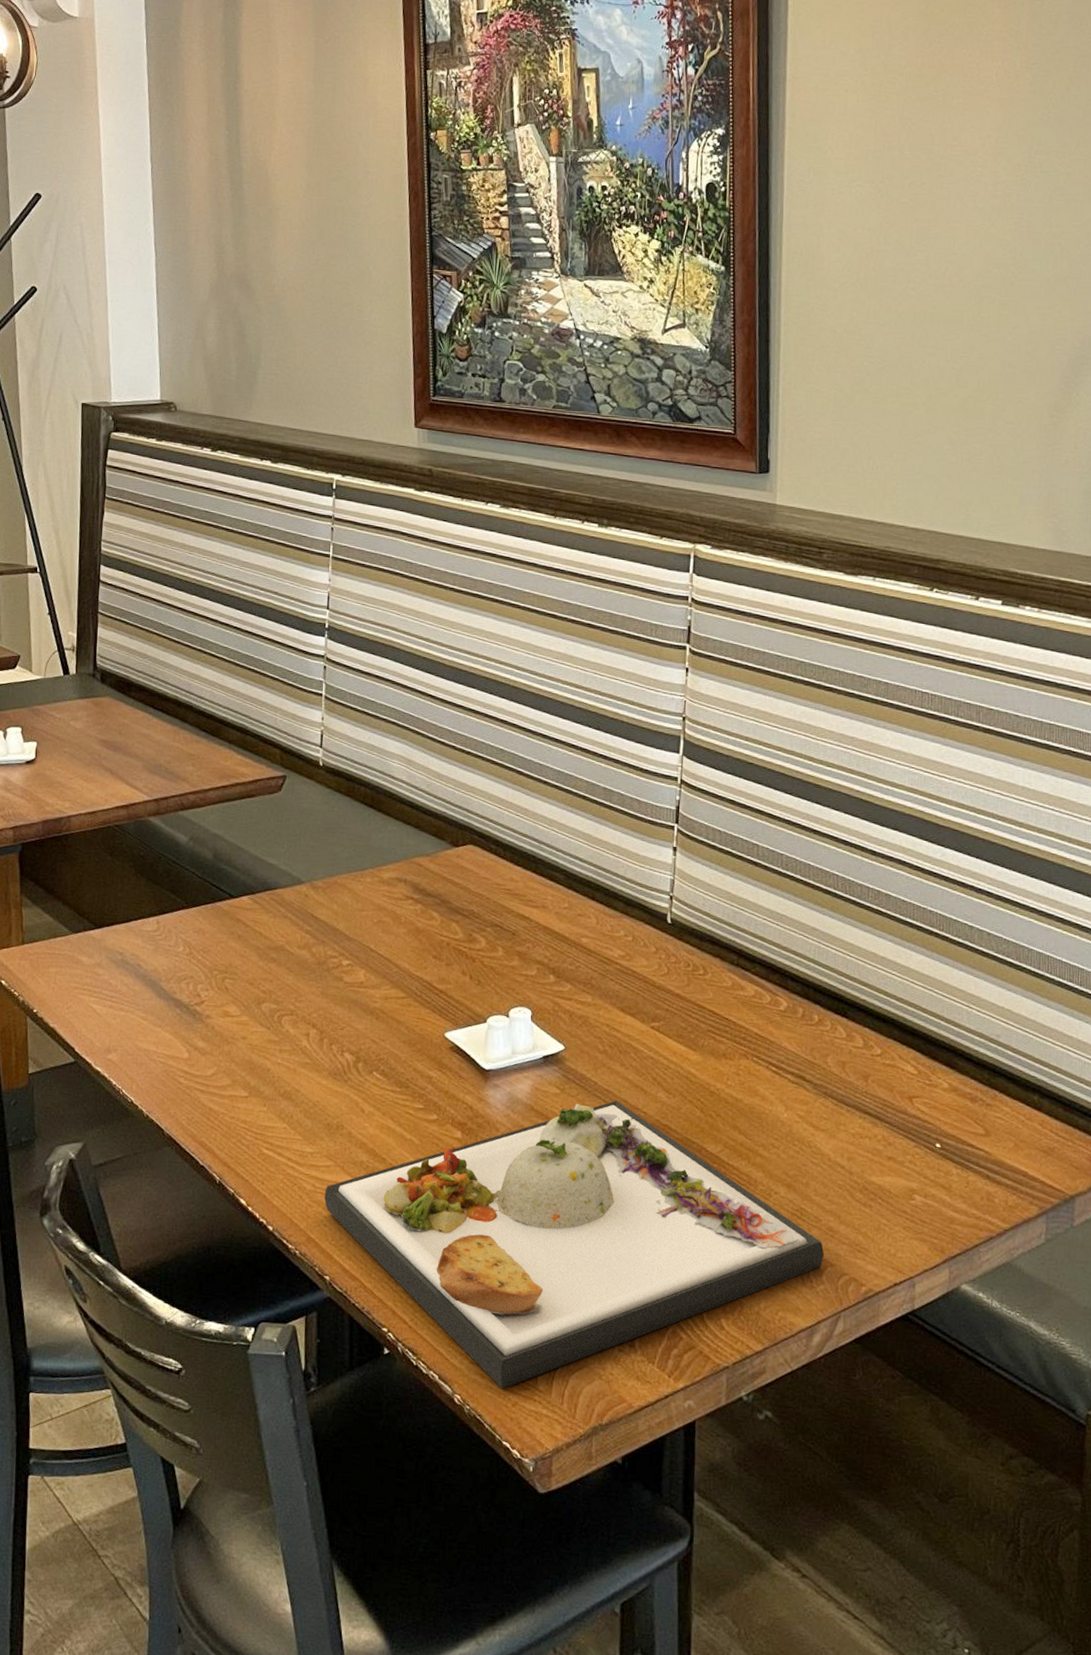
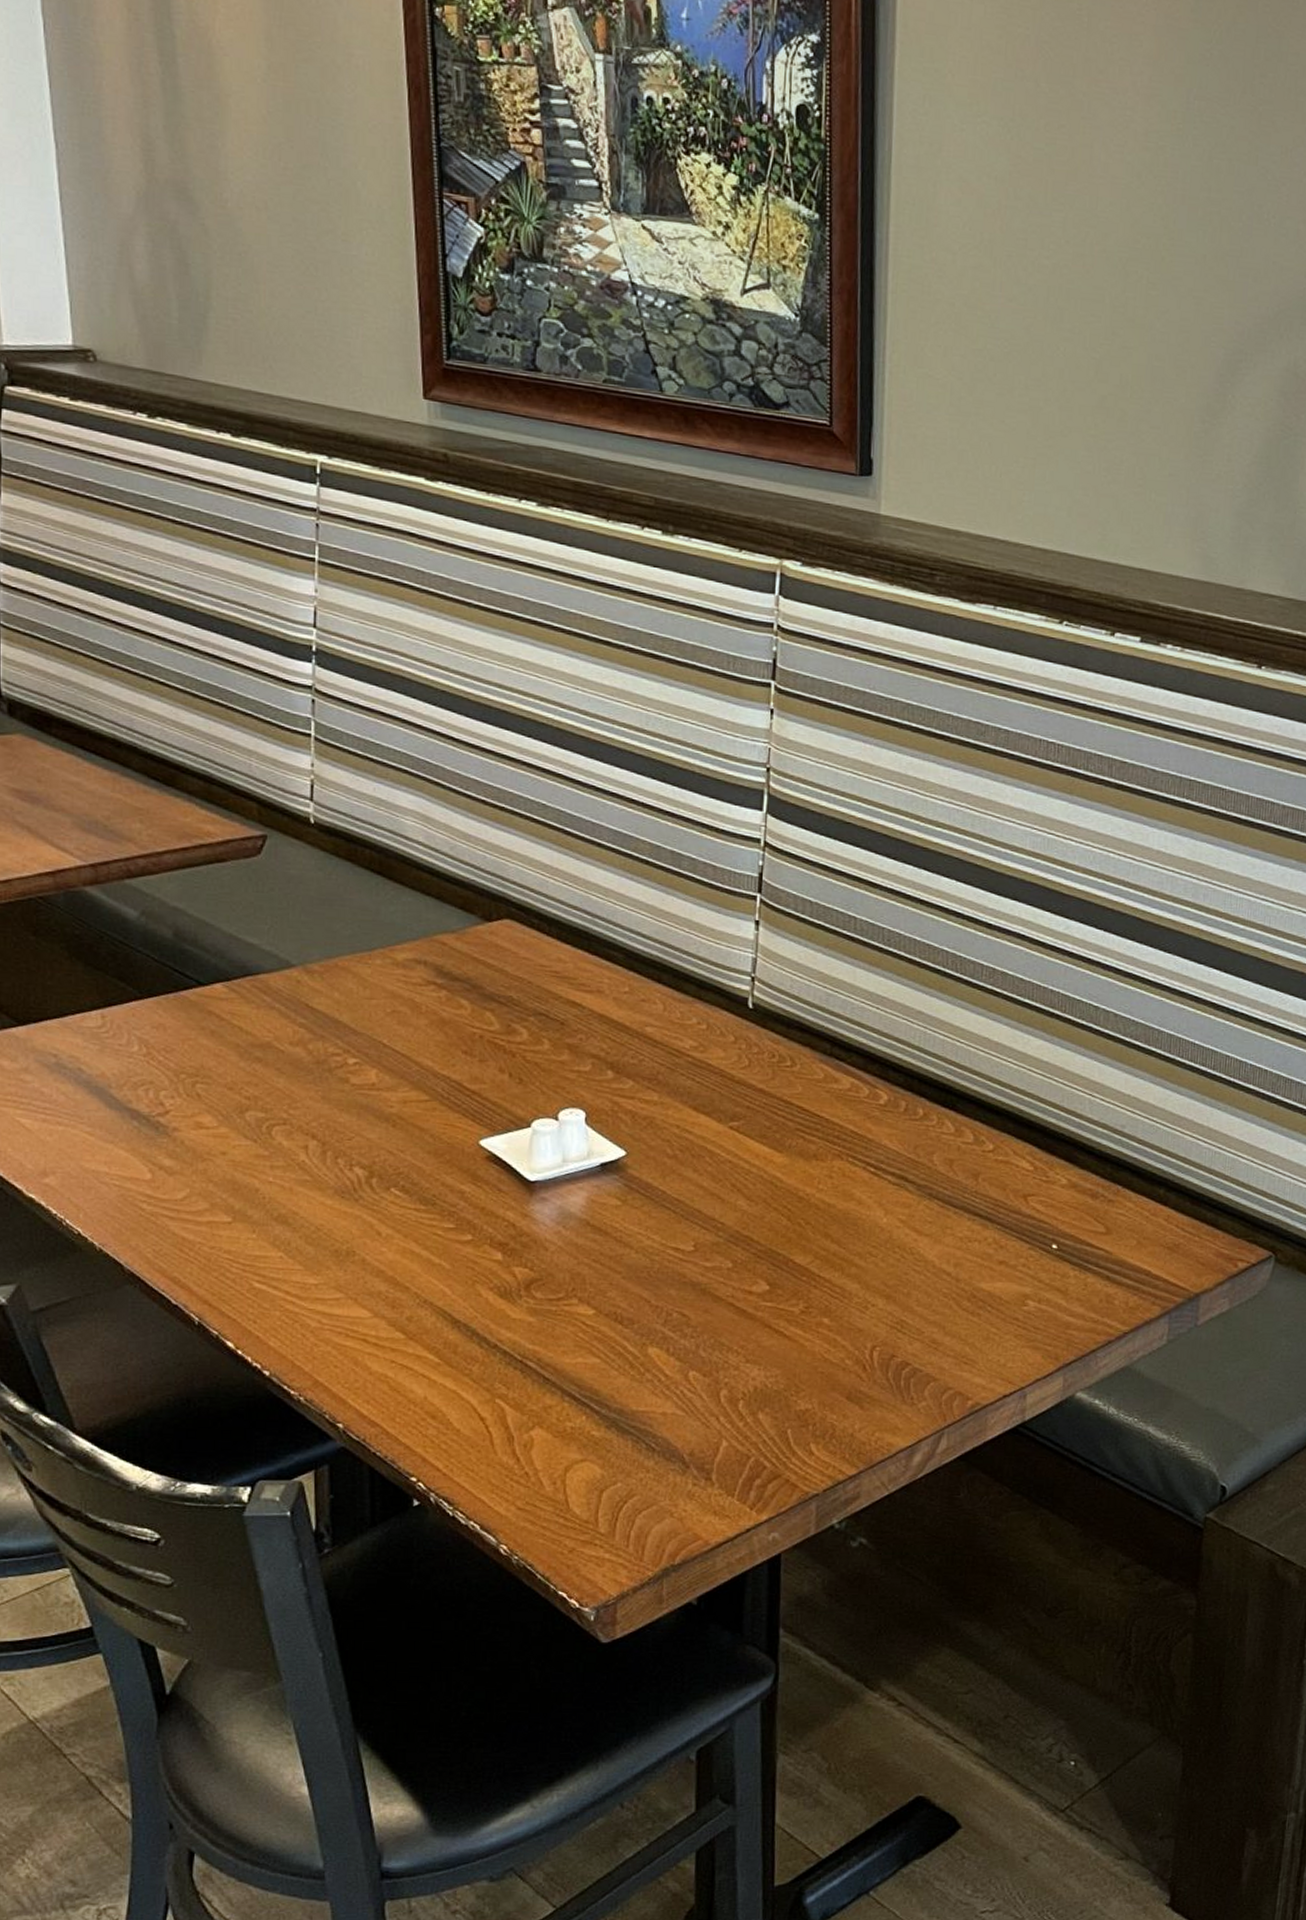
dinner plate: present [324,1101,824,1389] -> none [334,1211,926,1535]

